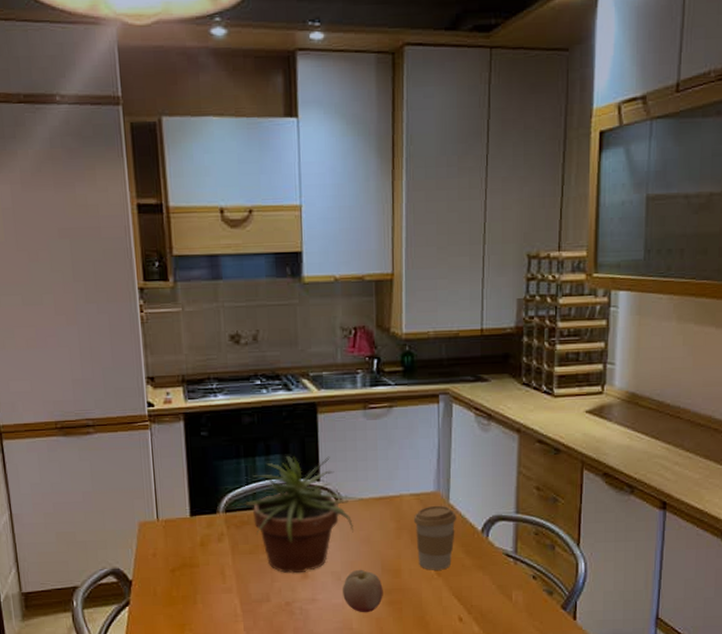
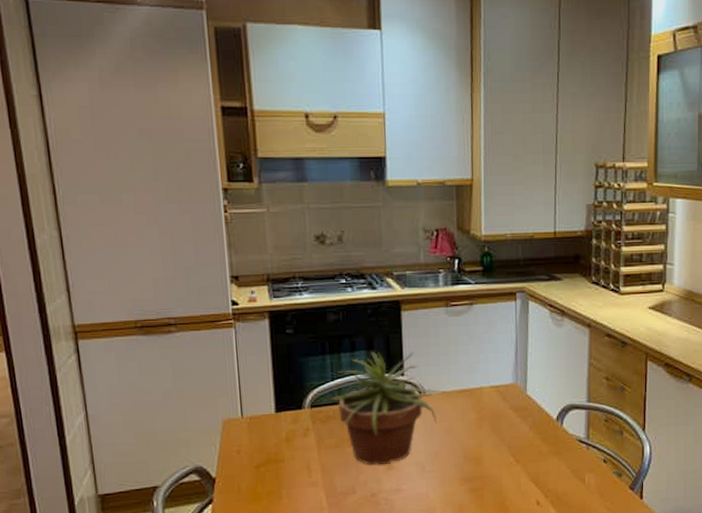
fruit: present [343,569,383,613] -> none [427,459,465,501]
coffee cup: present [413,505,456,570] -> none [493,396,533,458]

